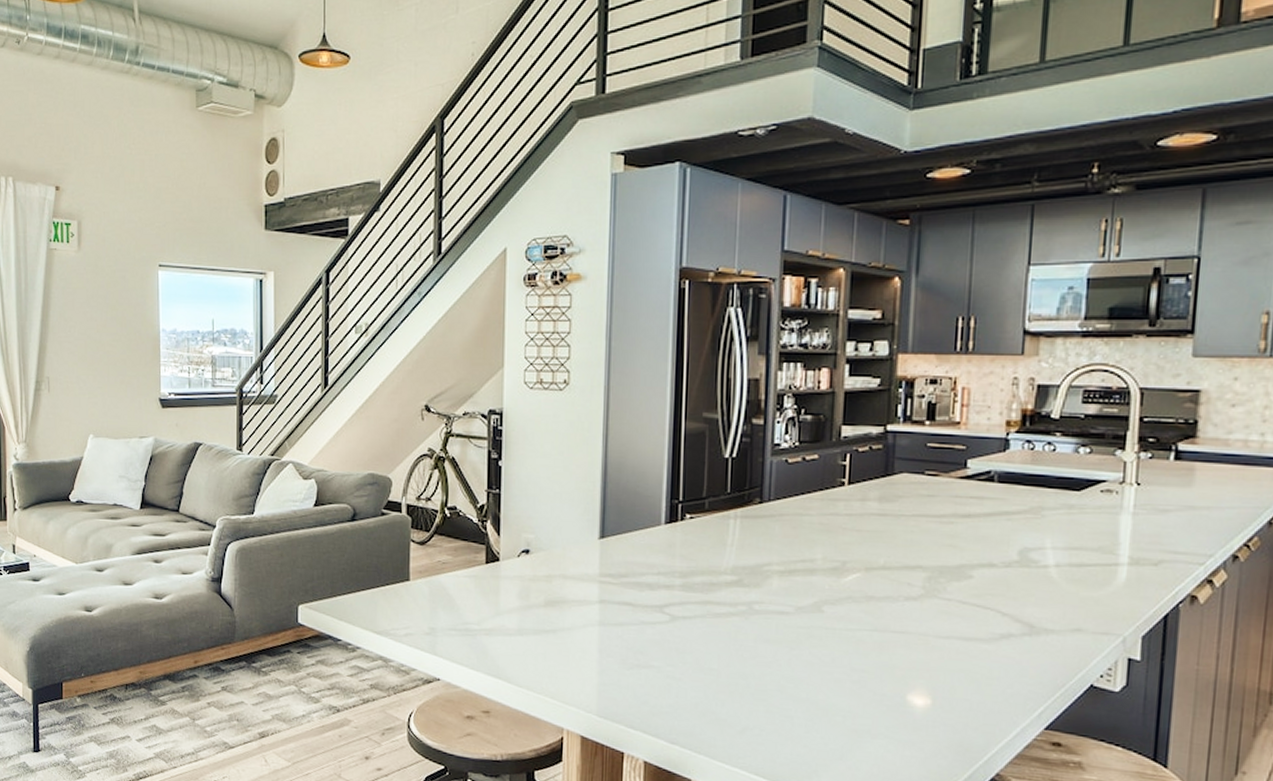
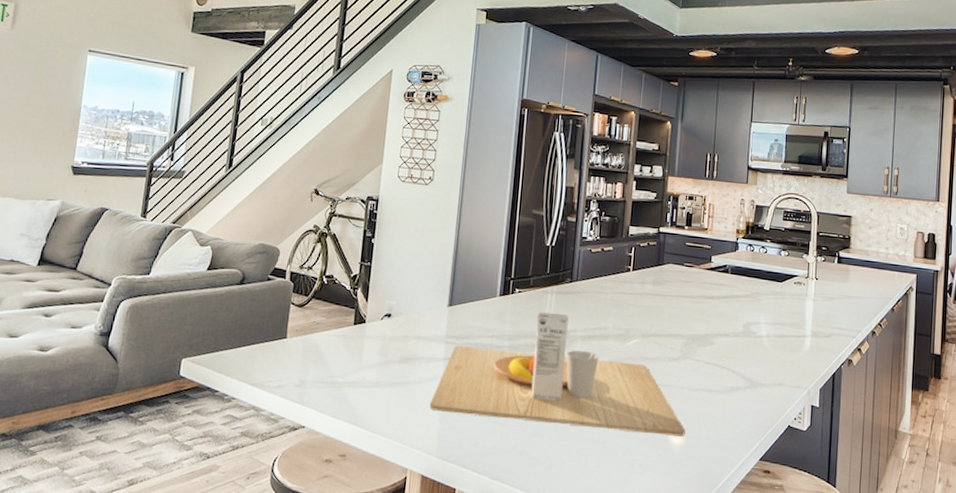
cutting board: none [585,541,932,697] -> present [429,311,686,437]

